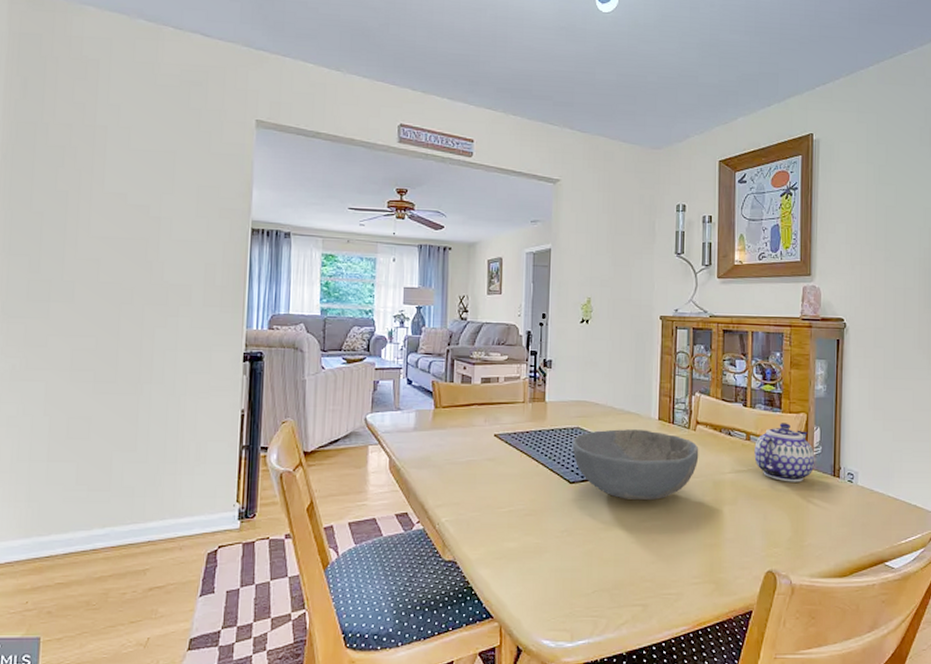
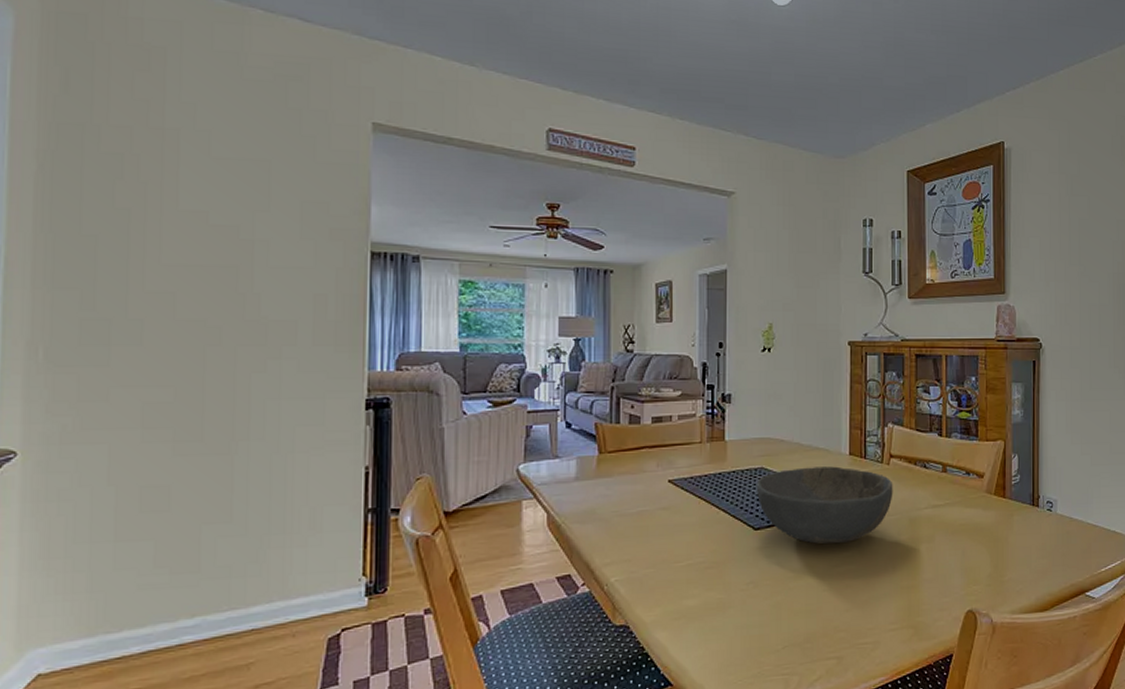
teapot: present [754,423,815,482] -> none [951,452,1014,515]

